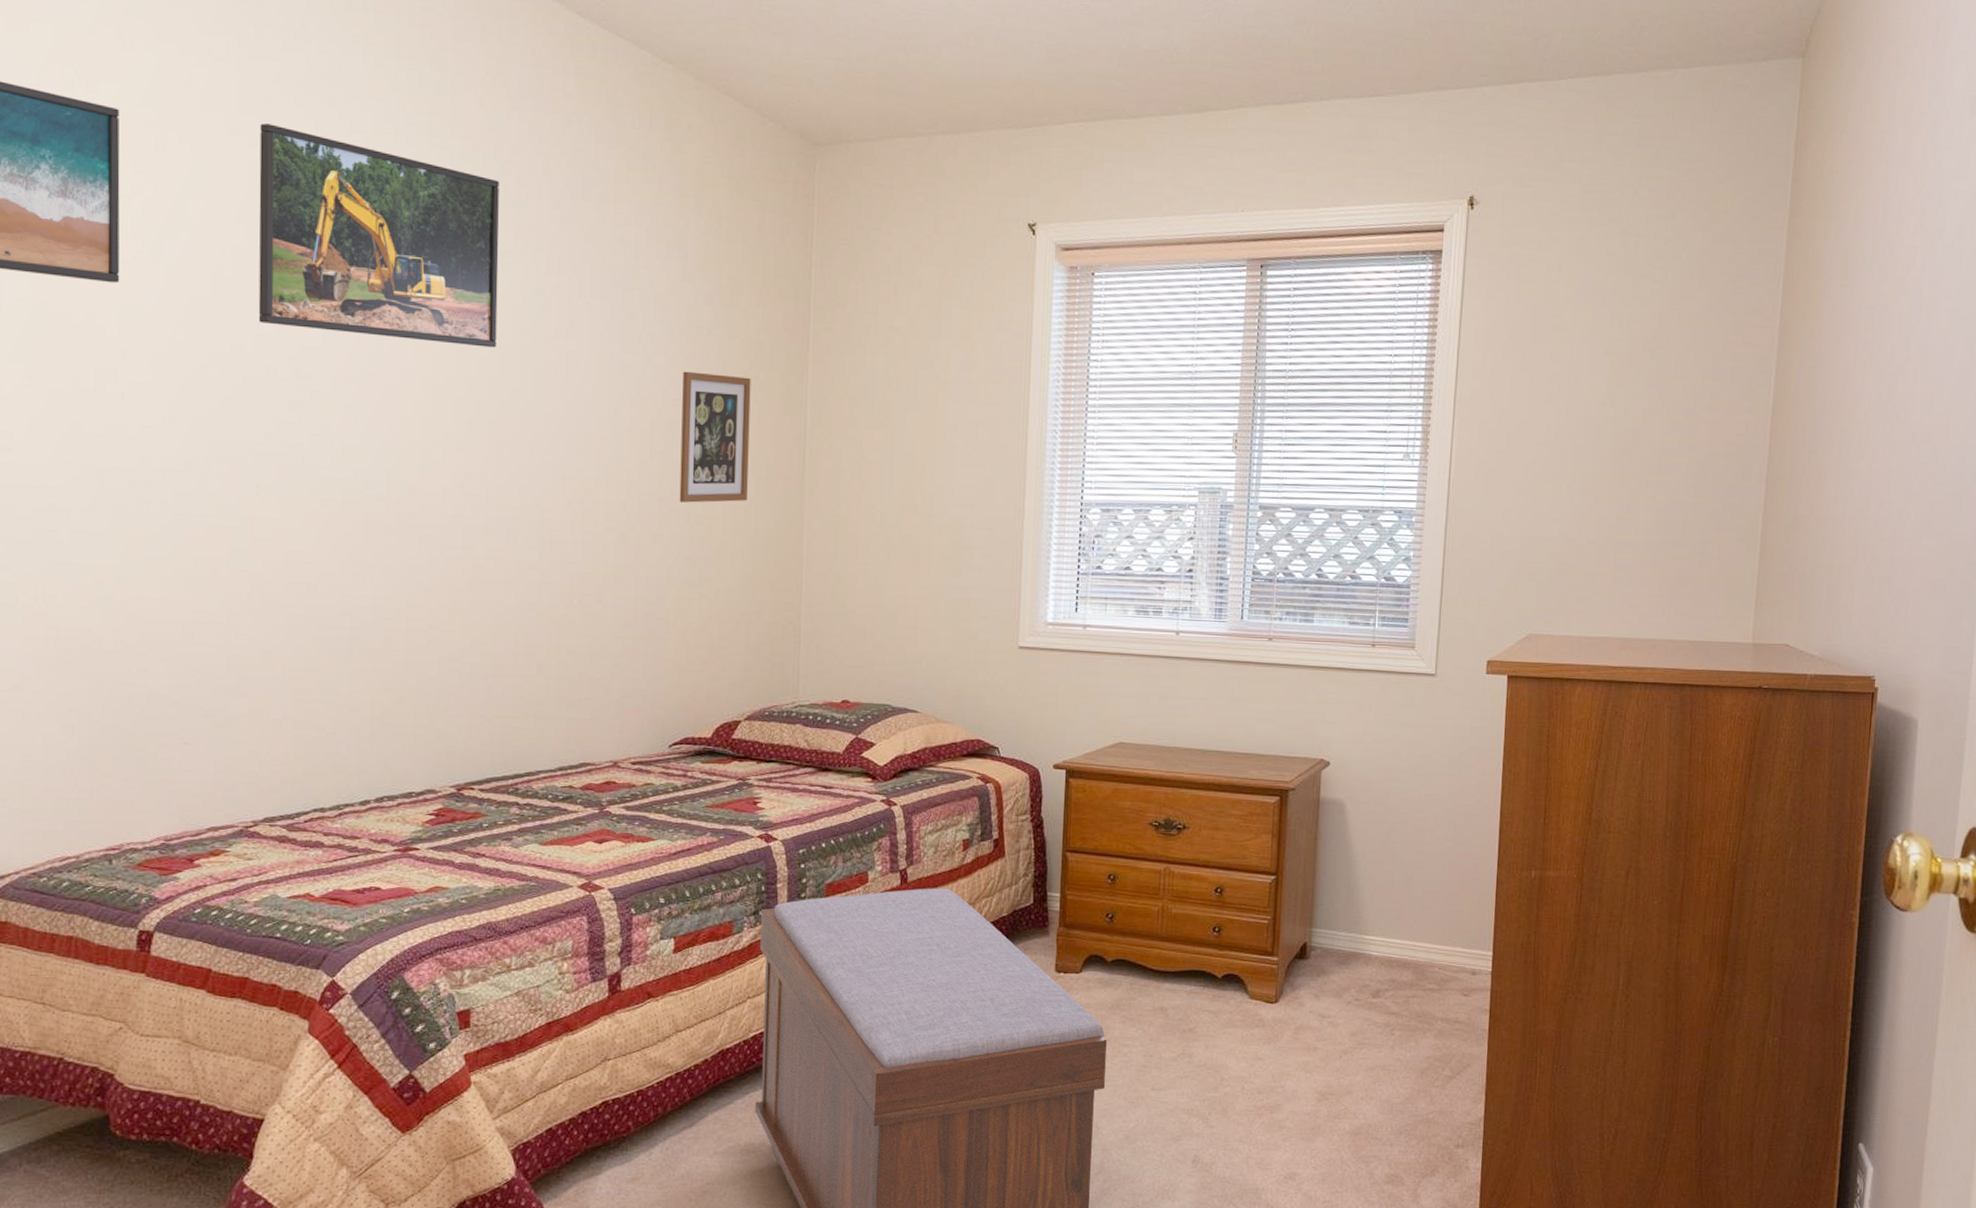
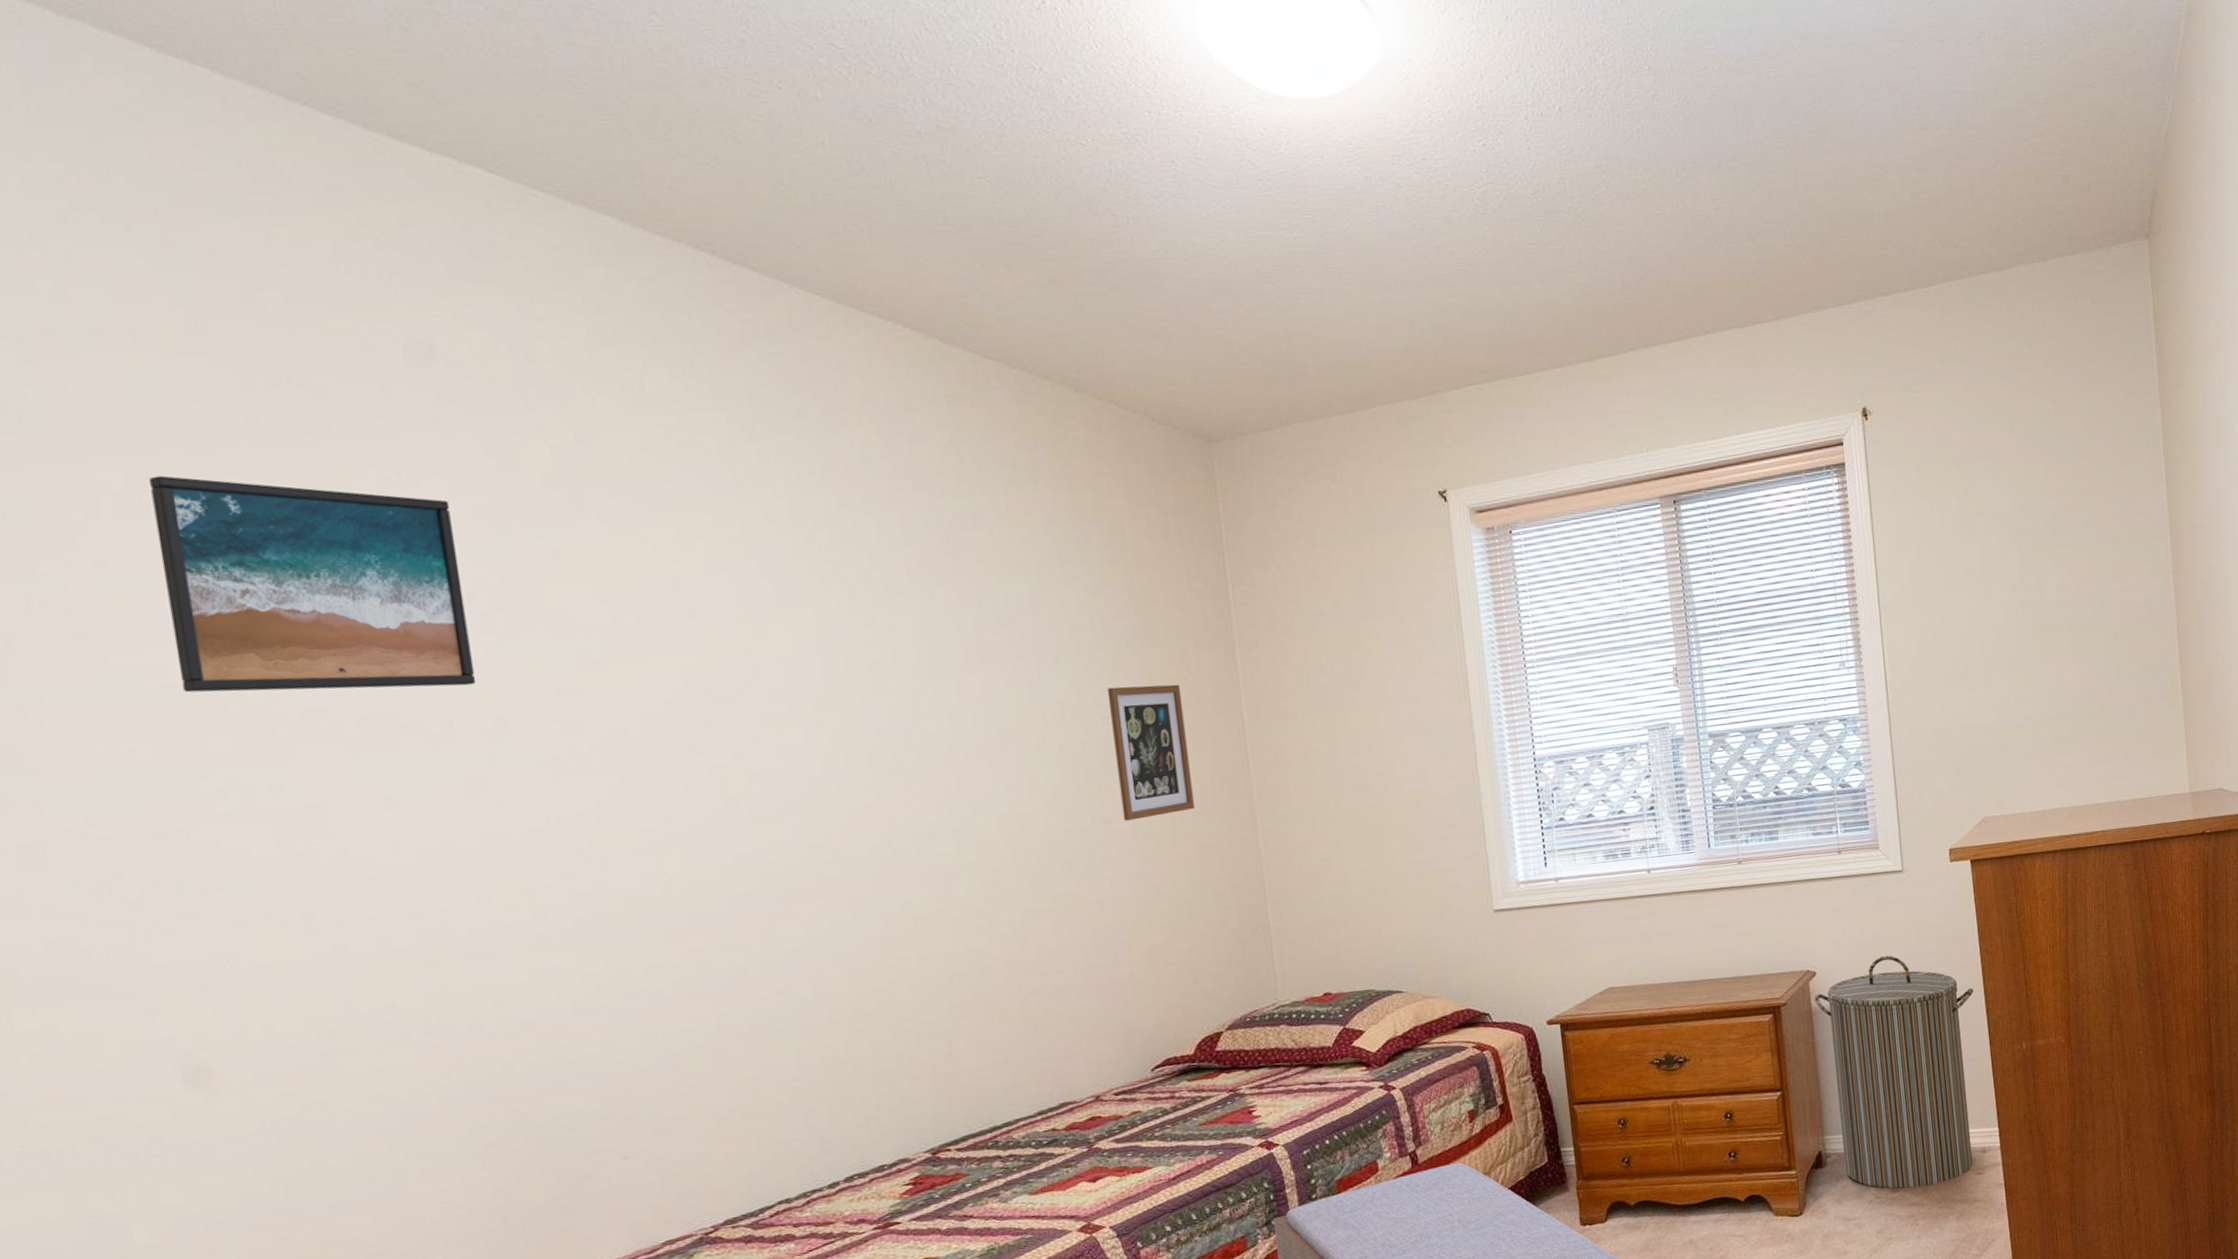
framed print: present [258,123,499,348] -> none [610,495,905,704]
laundry hamper: none [1324,758,1489,997] -> present [1814,955,1973,1189]

